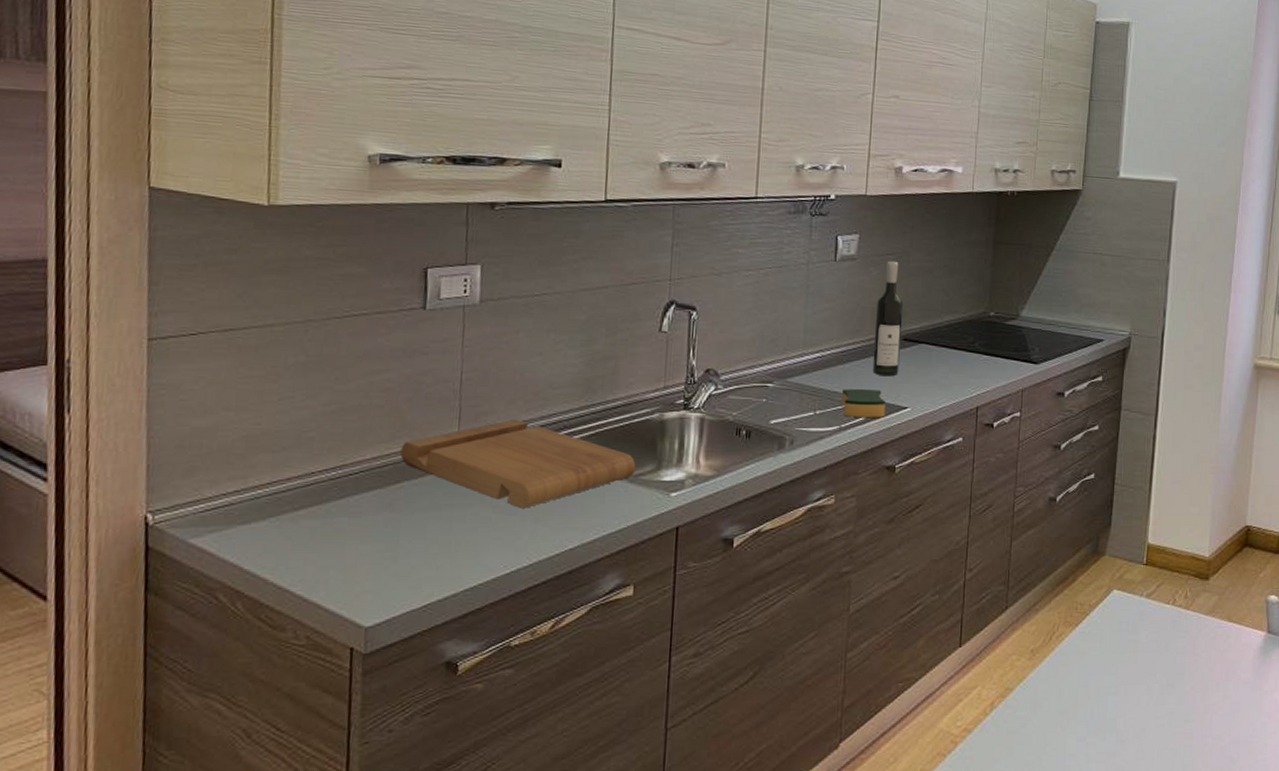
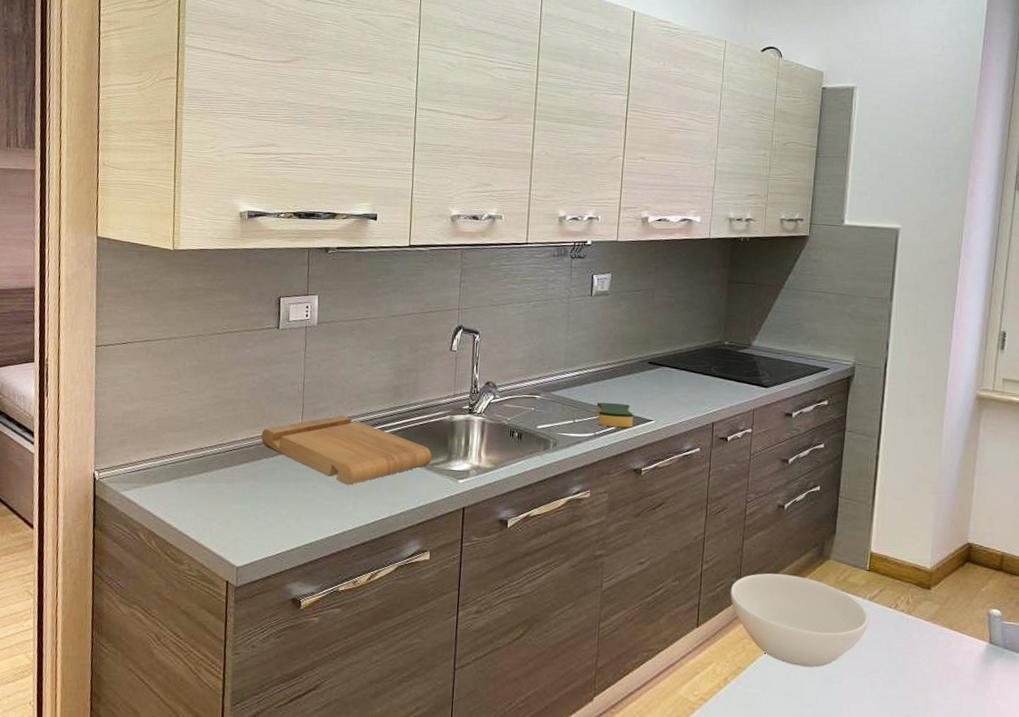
bottle: present [872,260,904,377] -> none [622,296,649,394]
soup bowl: none [997,576,1146,680] -> present [730,573,869,667]

